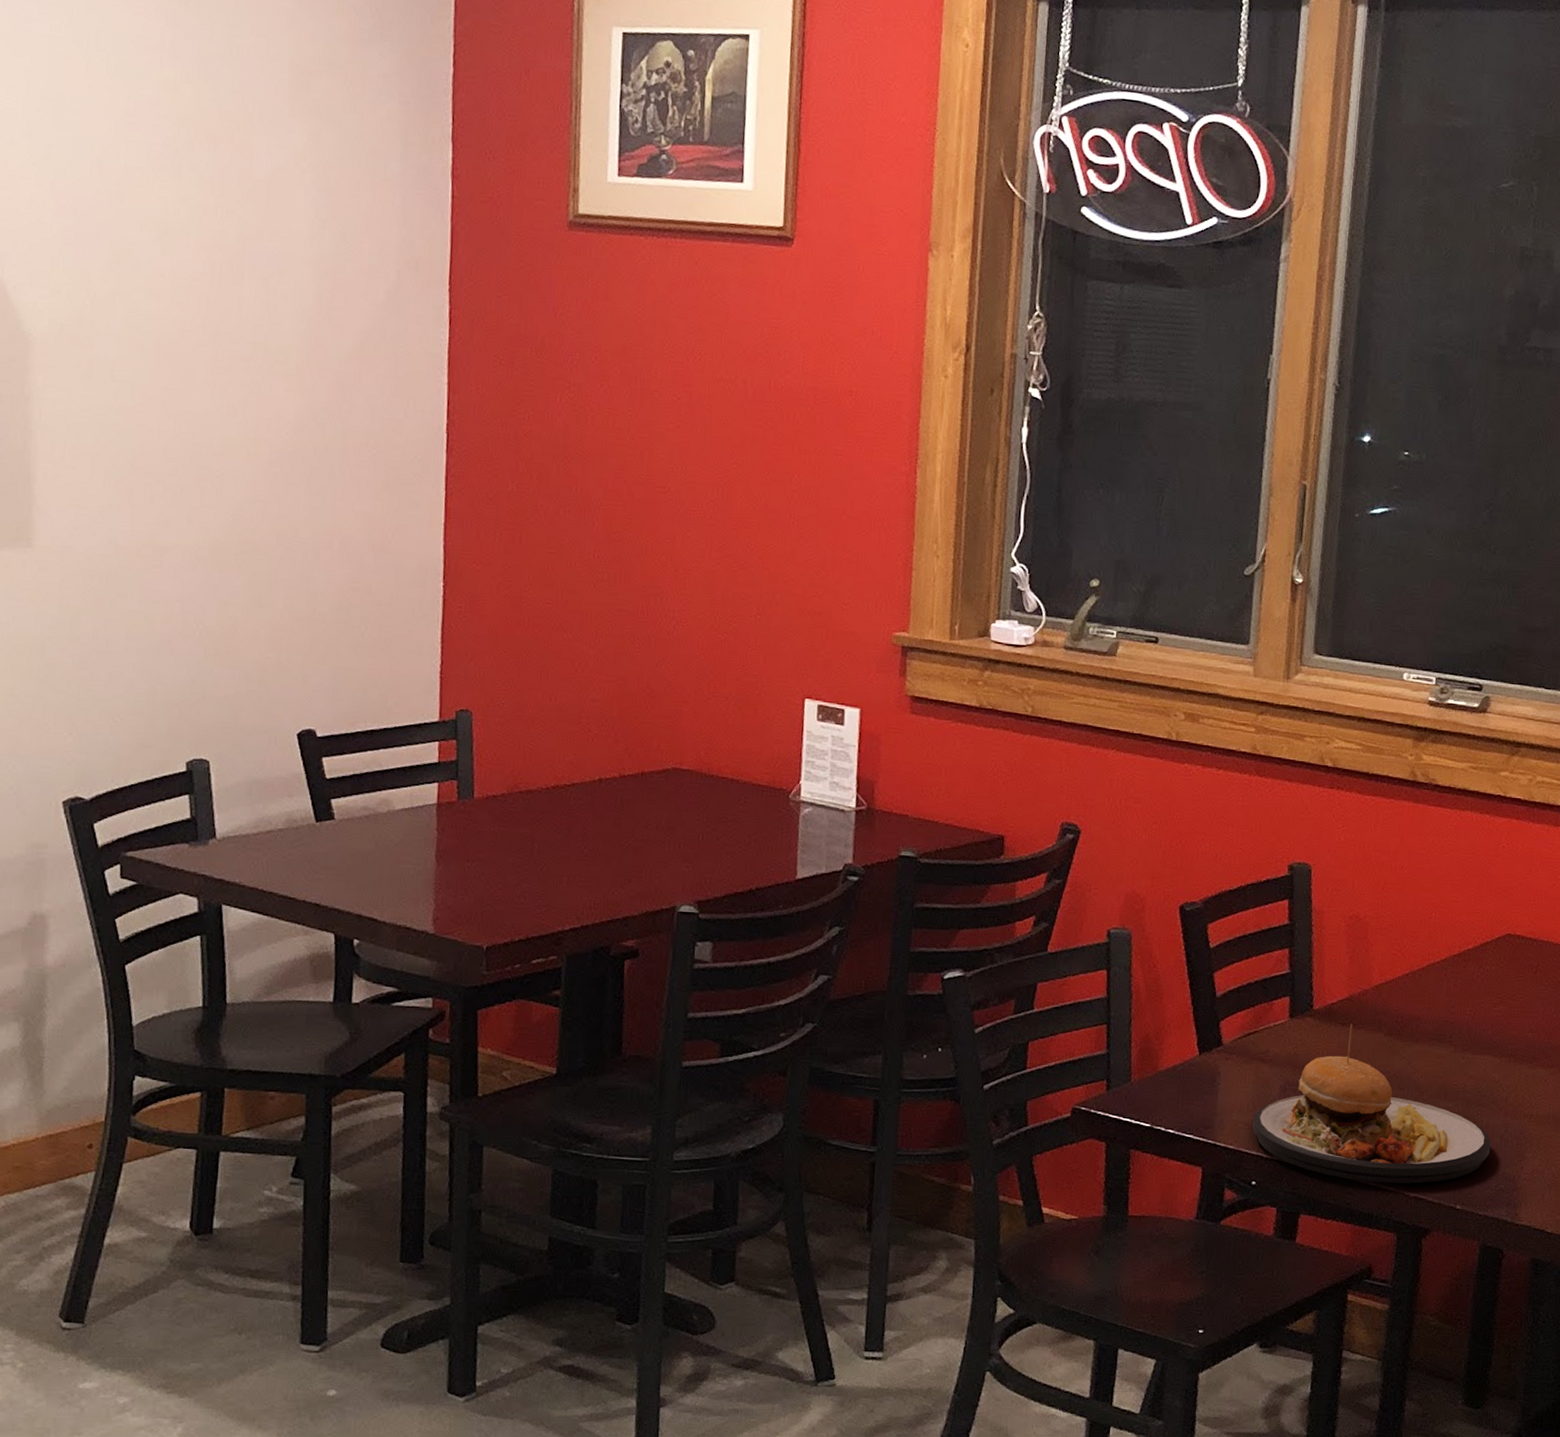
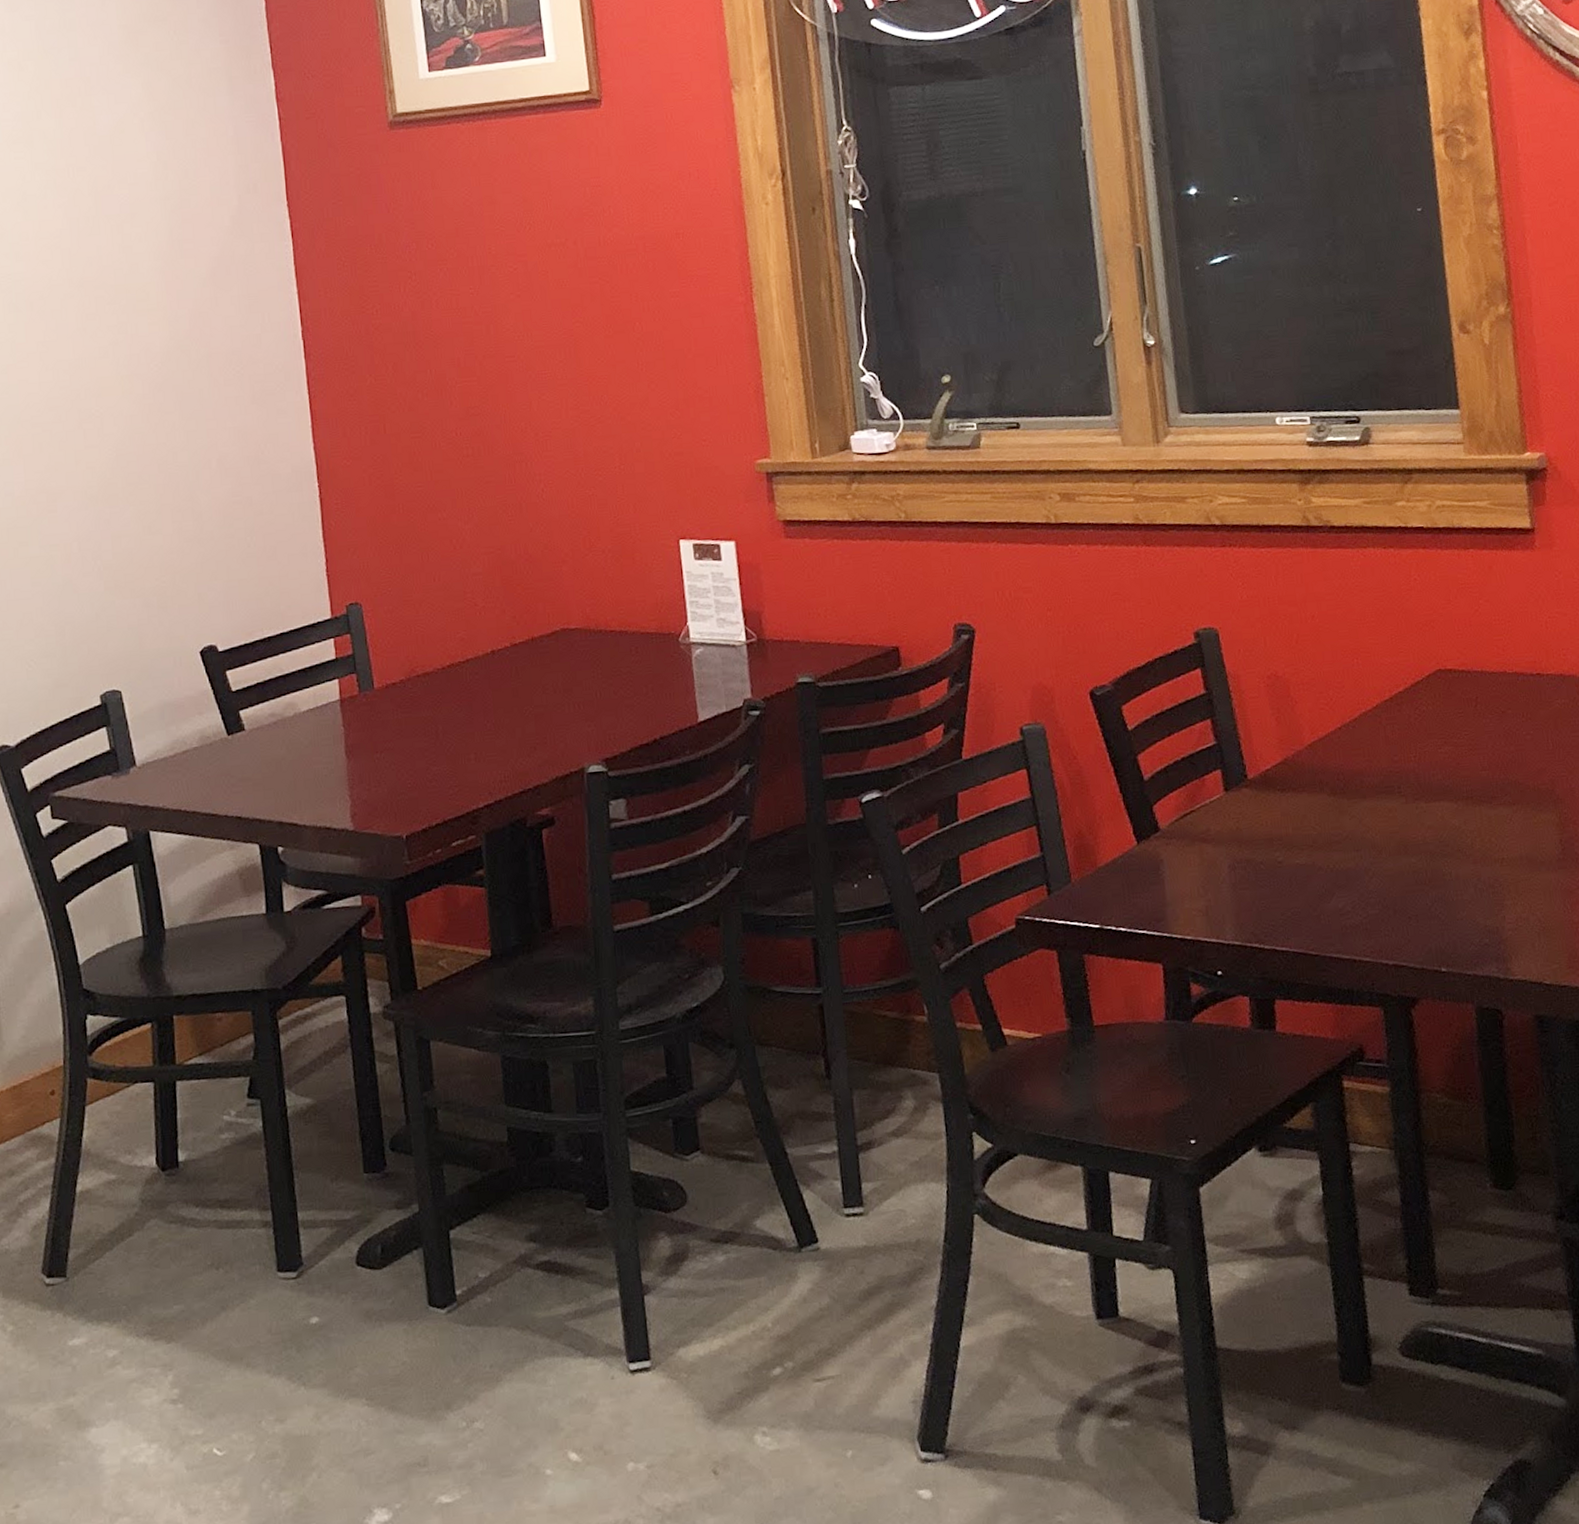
plate: present [1252,1023,1491,1184] -> none [1206,788,1466,956]

